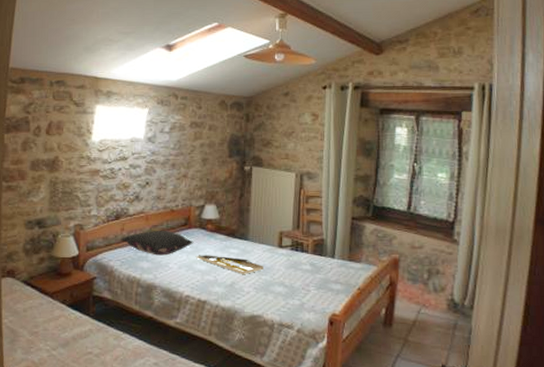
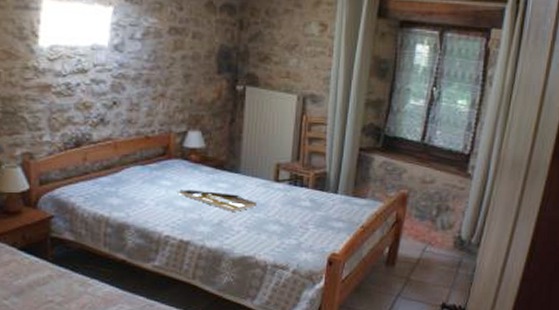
pillow: present [121,230,194,256] -> none [83,160,175,191]

